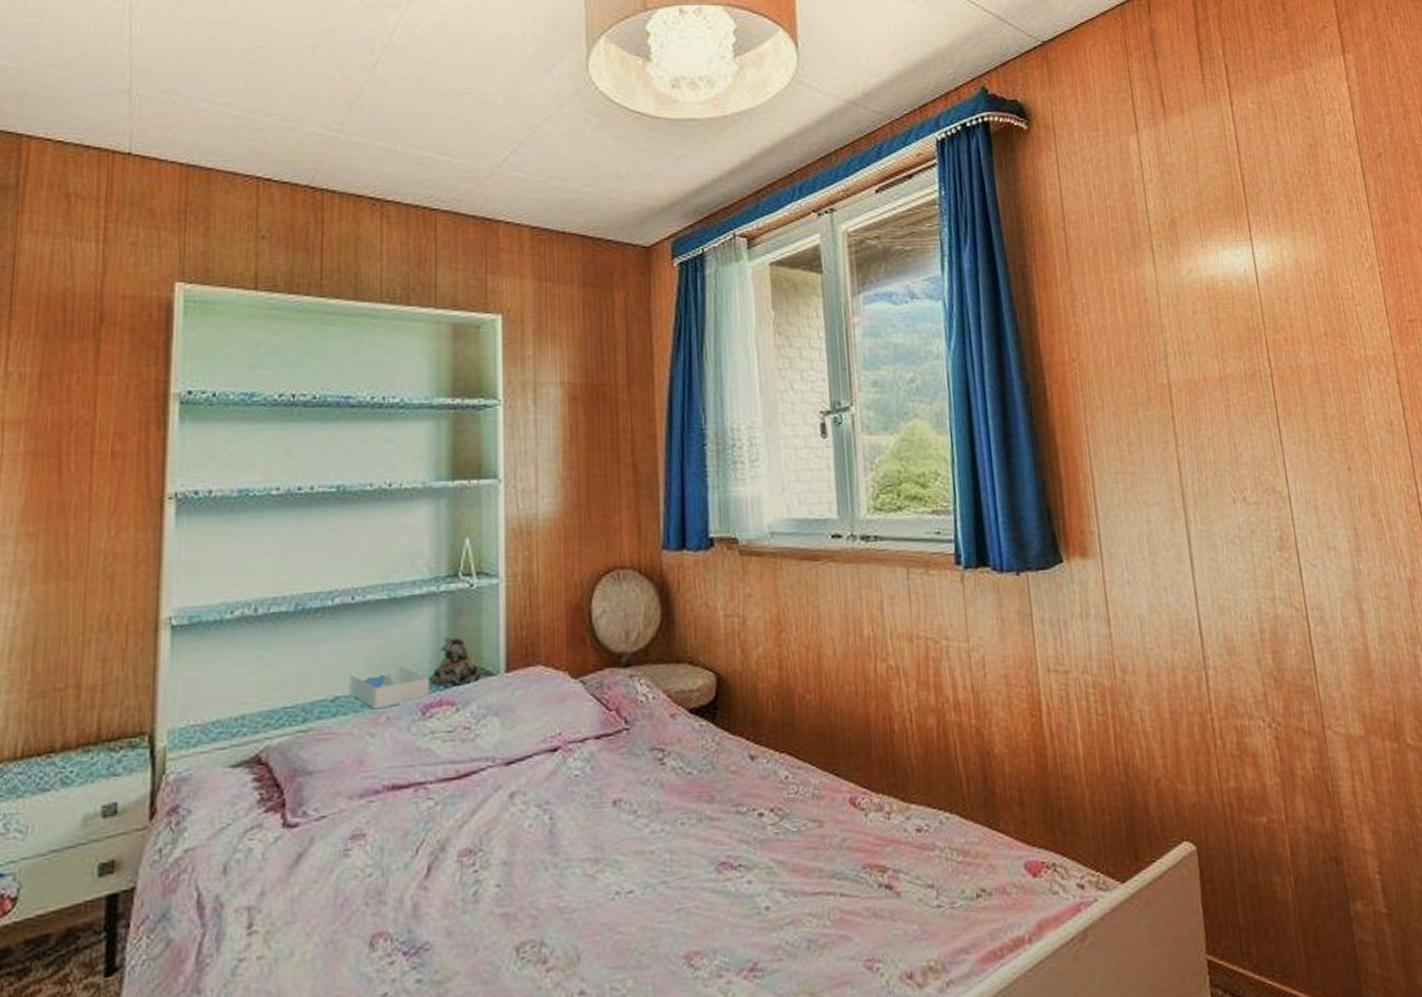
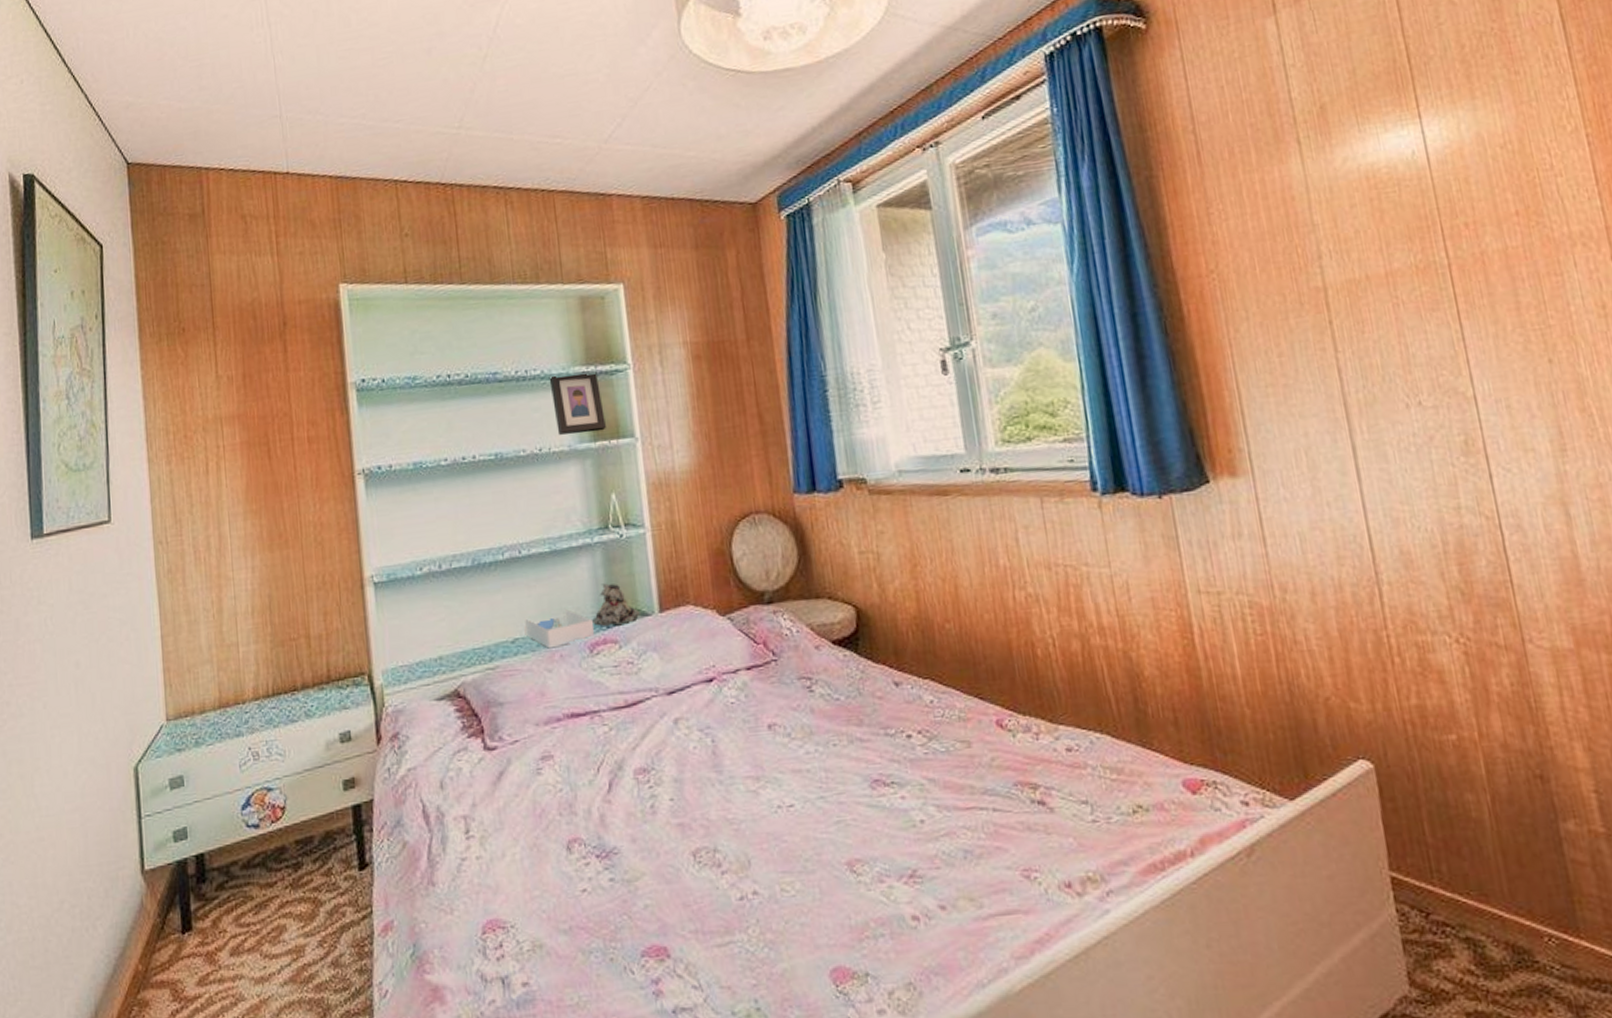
picture frame: none [409,403,467,471] -> present [549,371,606,435]

